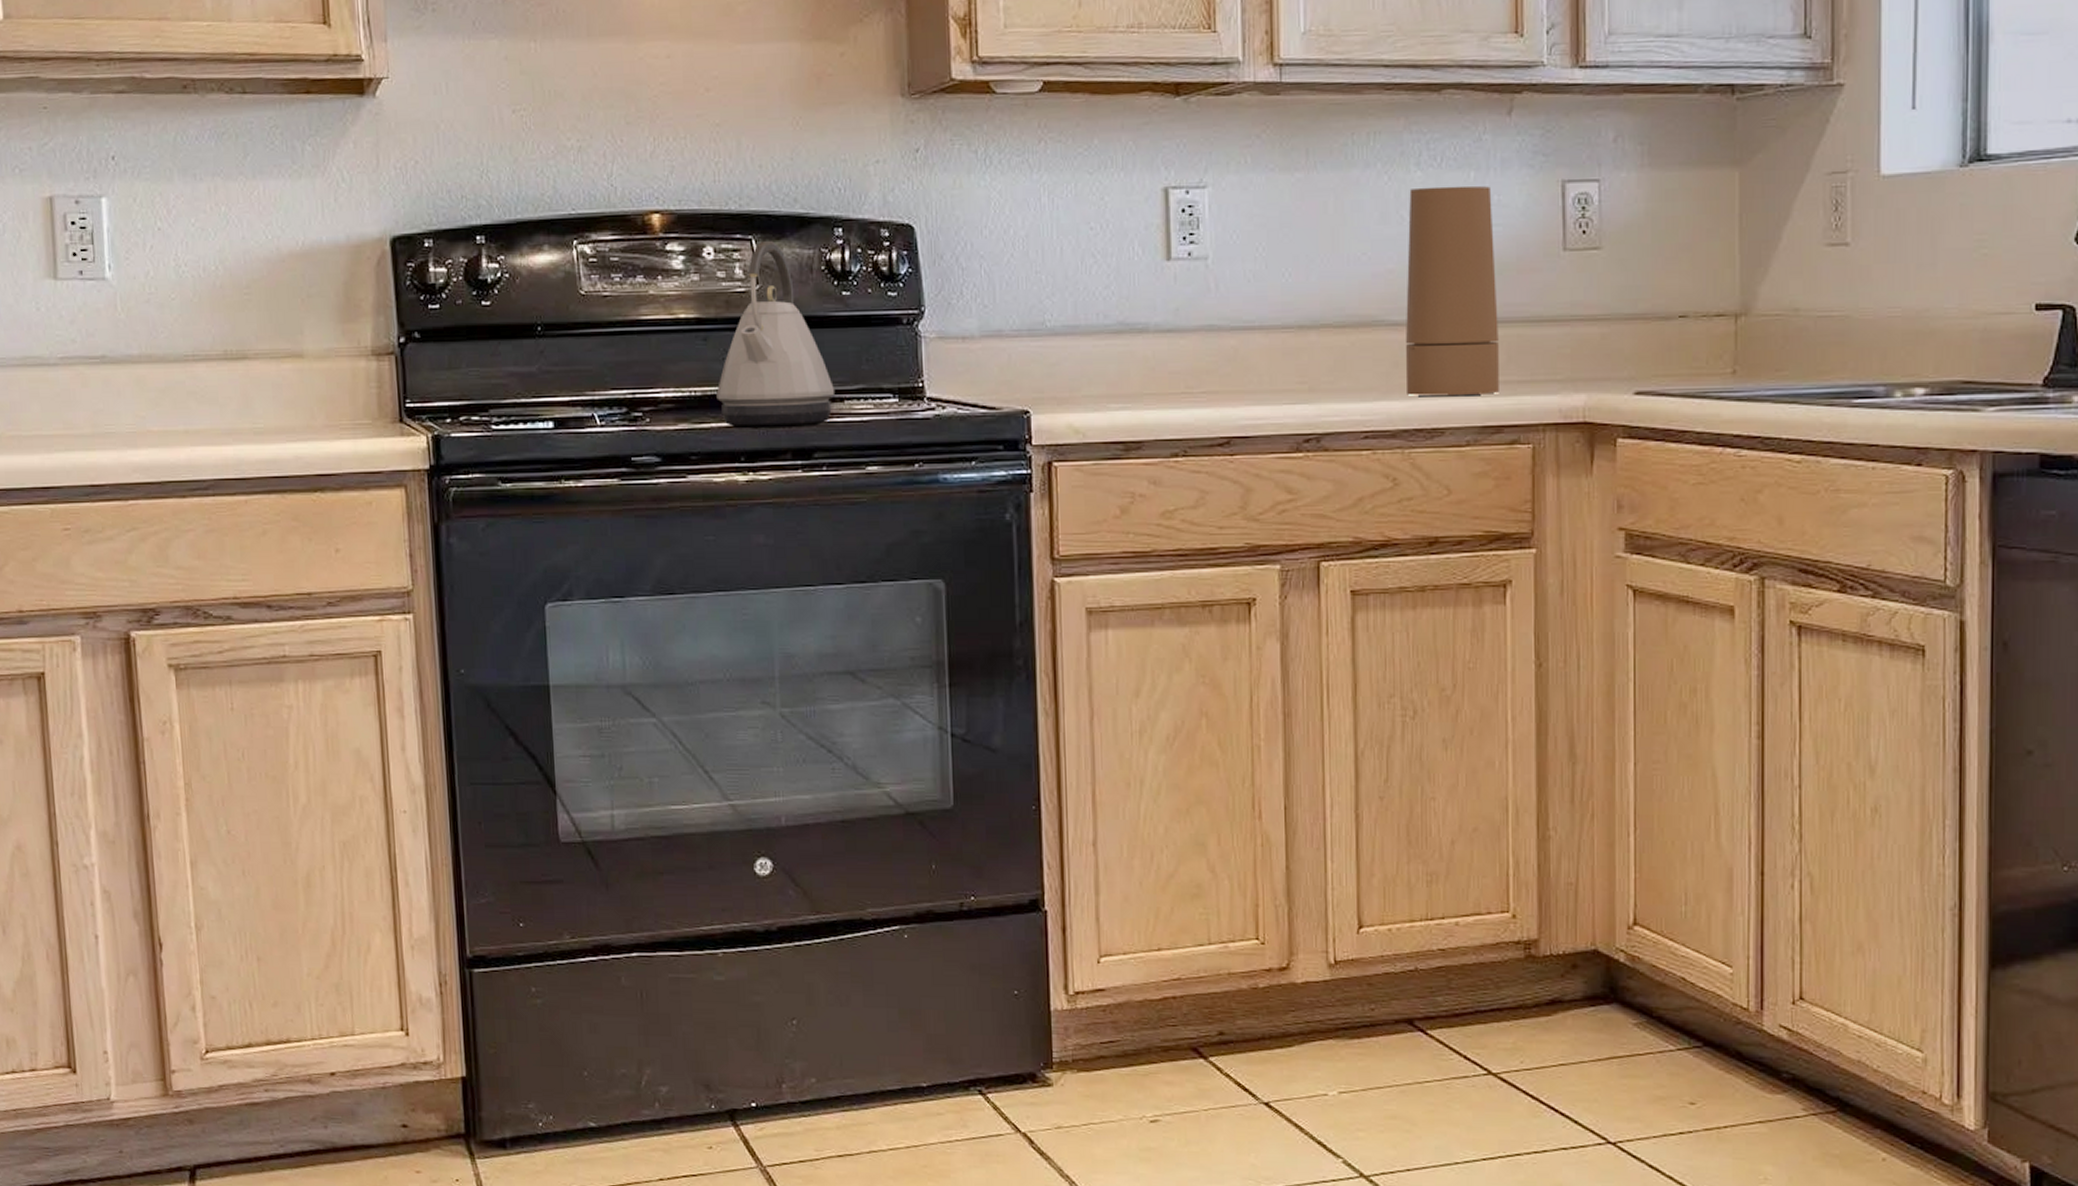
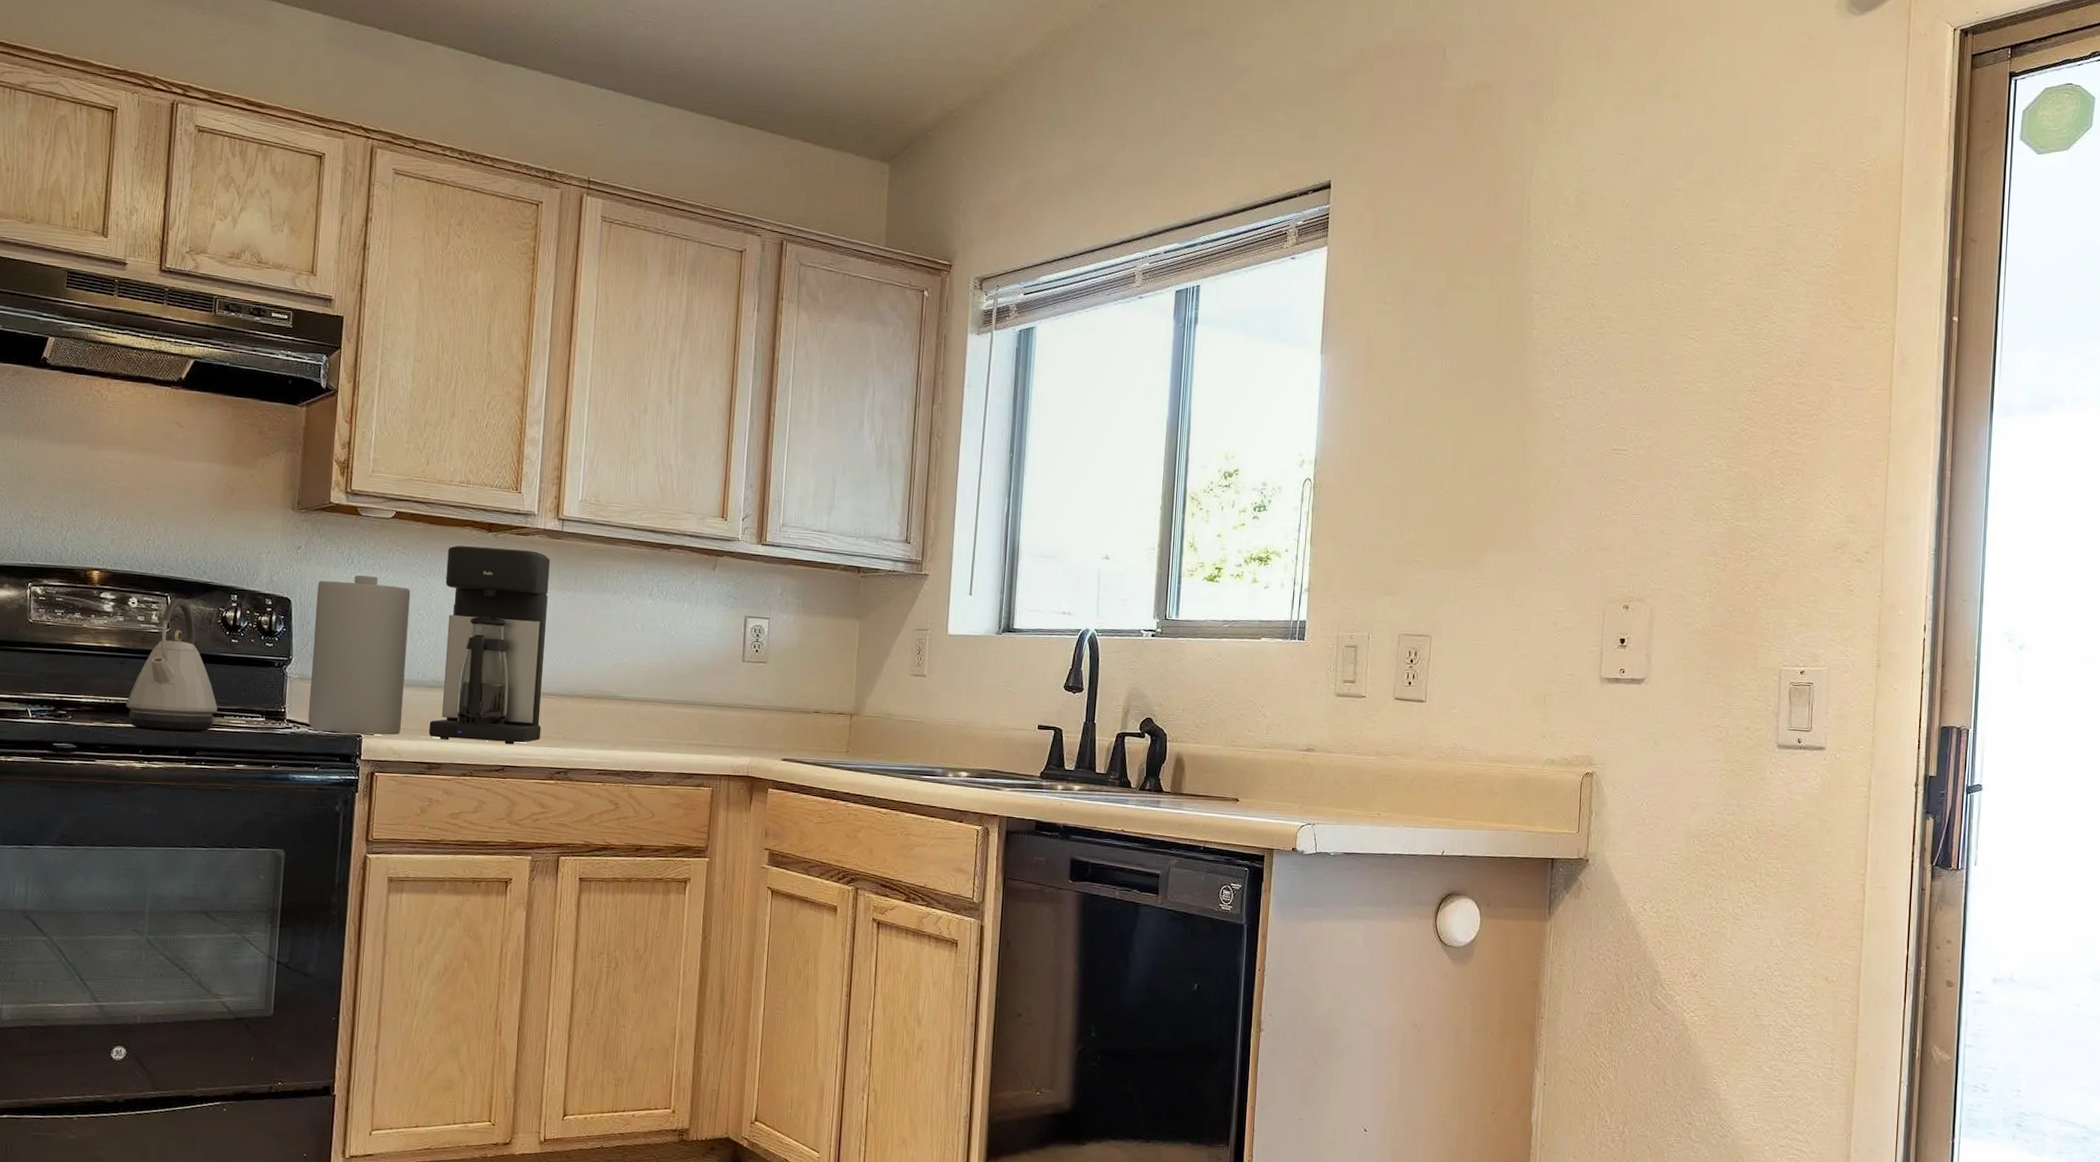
paper towel holder: none [947,180,1081,411] -> present [308,575,411,735]
coffee maker: none [1120,117,1278,408] -> present [428,545,550,745]
canister: present [1405,185,1499,396] -> none [630,610,698,752]

